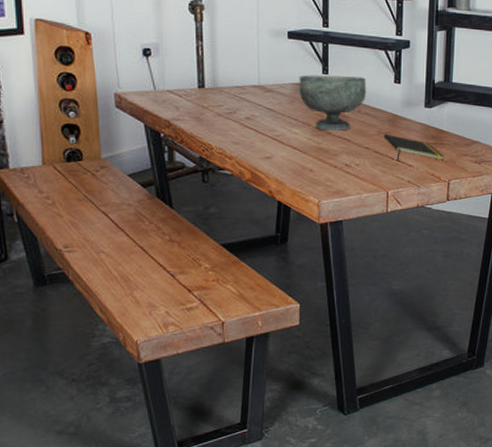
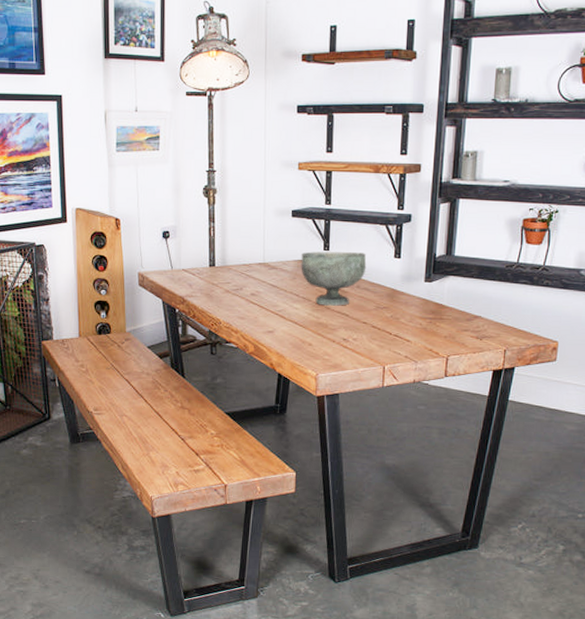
notepad: present [383,133,444,161] -> none [382,308,443,336]

